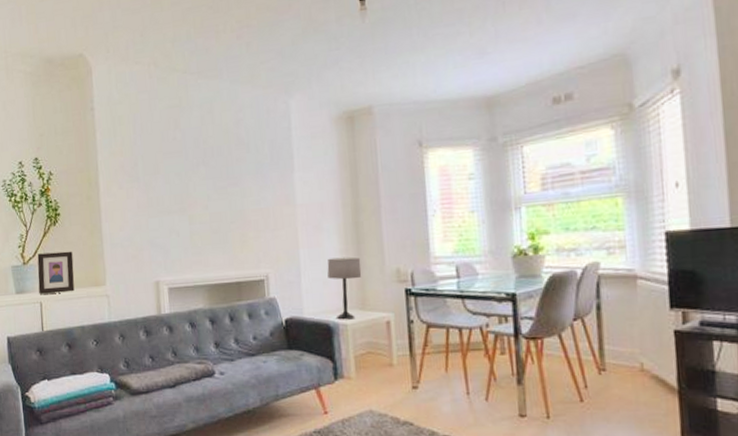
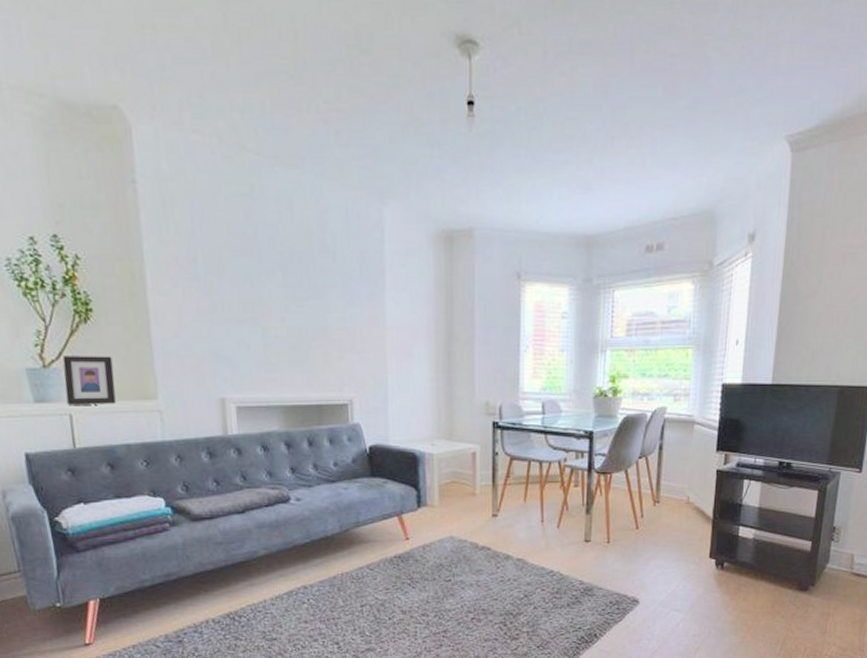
table lamp: present [327,257,362,320] -> none [416,386,451,450]

